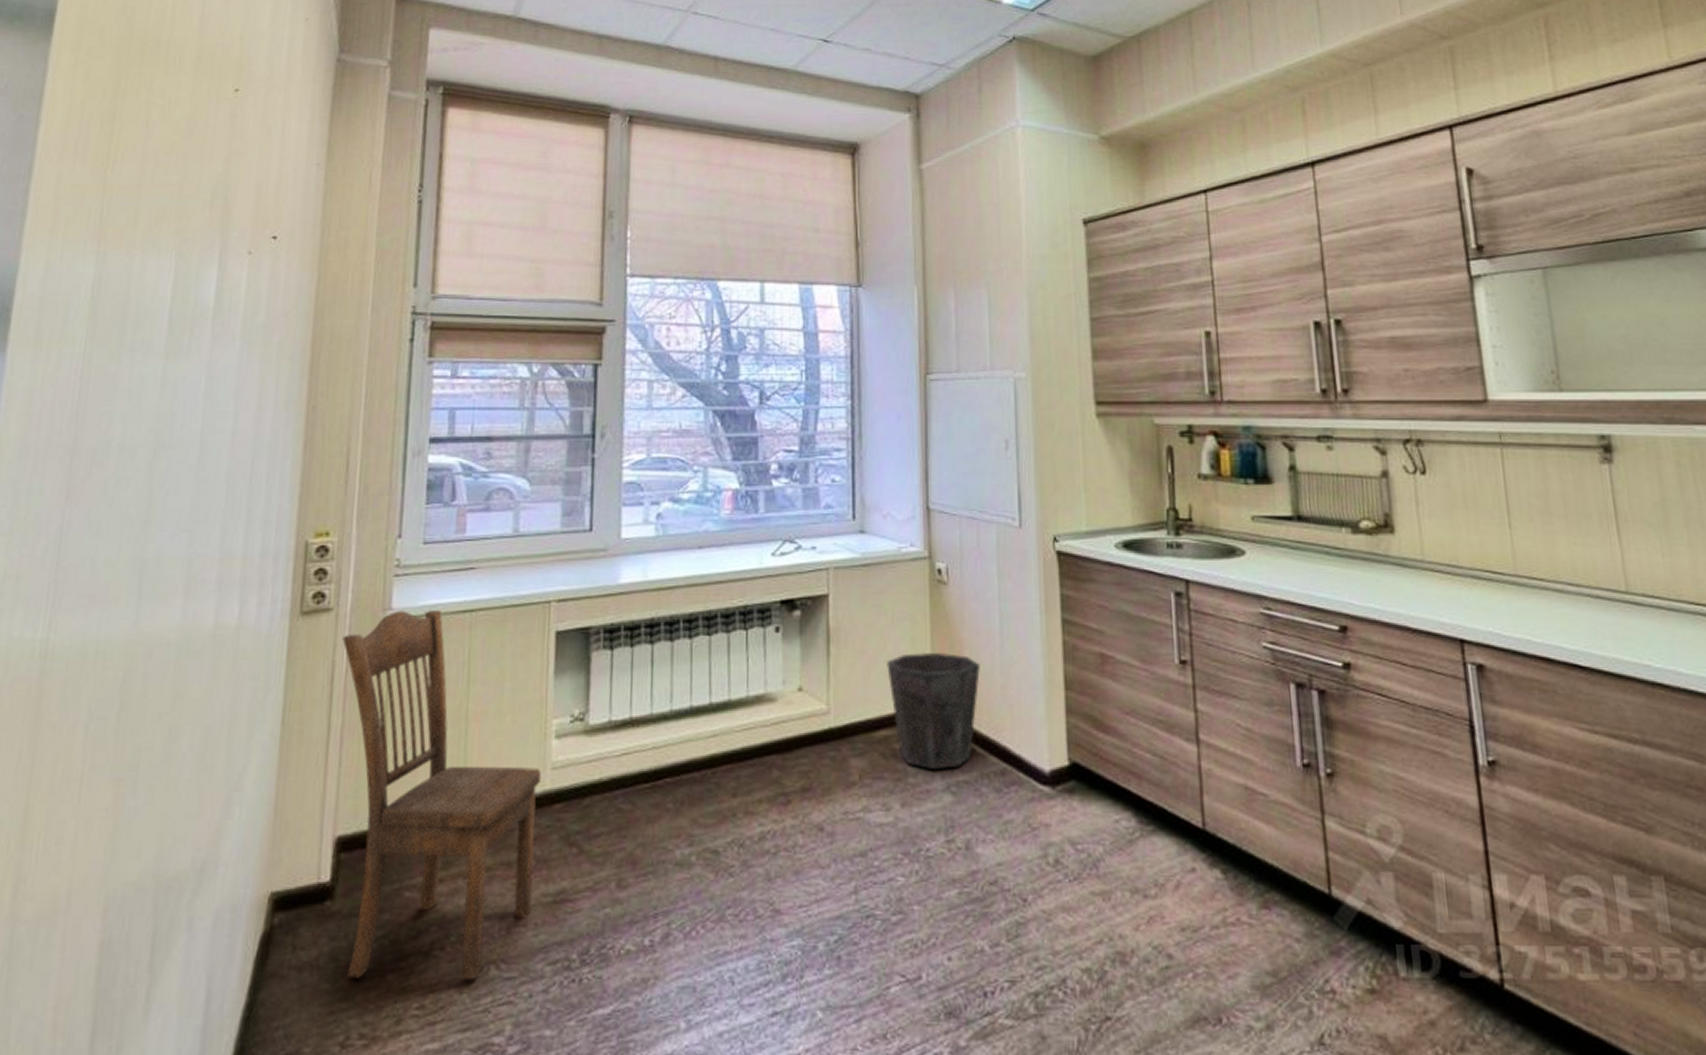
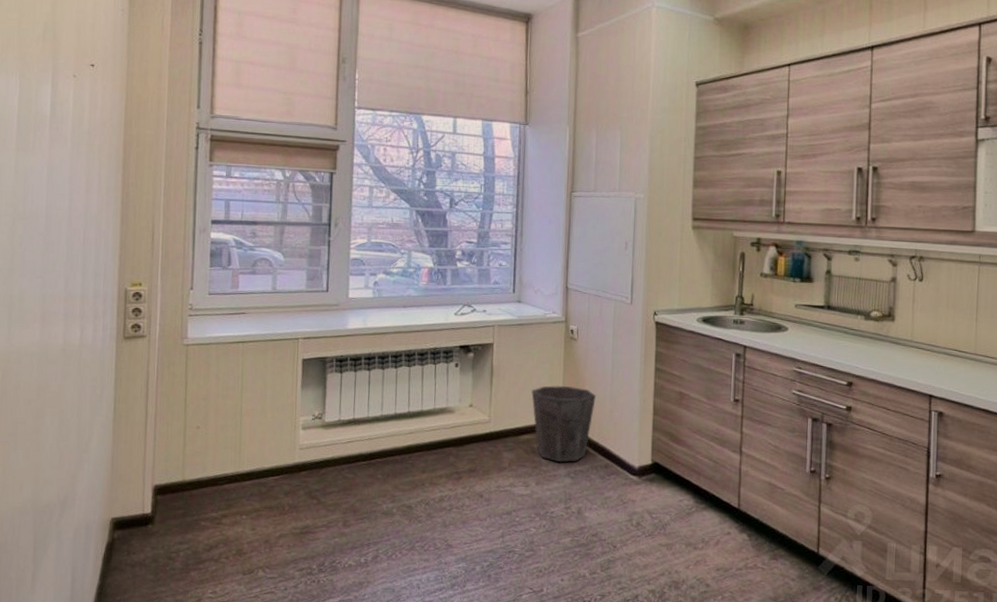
dining chair: present [342,610,542,979] -> none [153,339,293,578]

